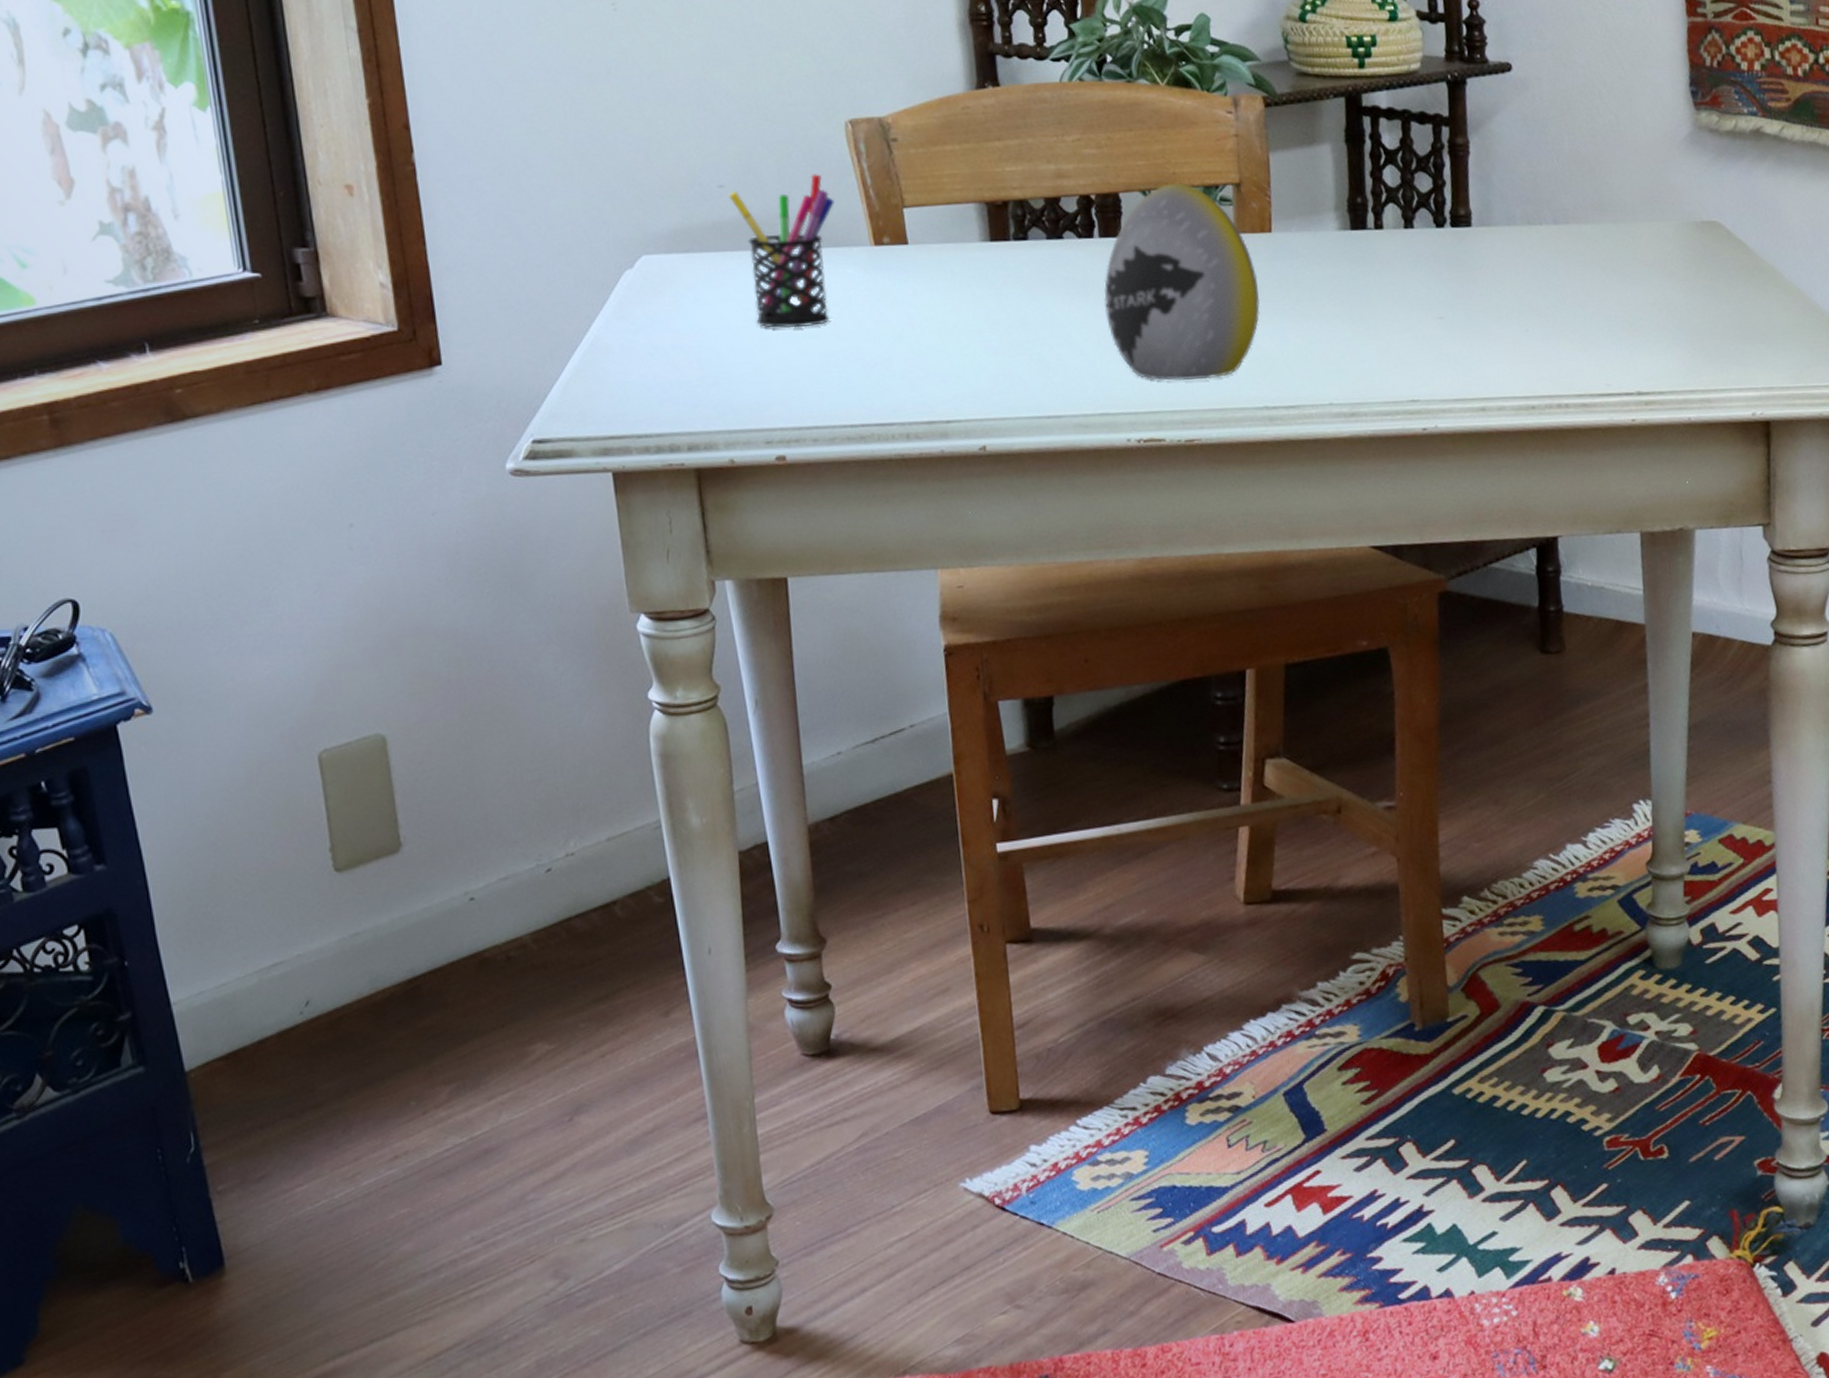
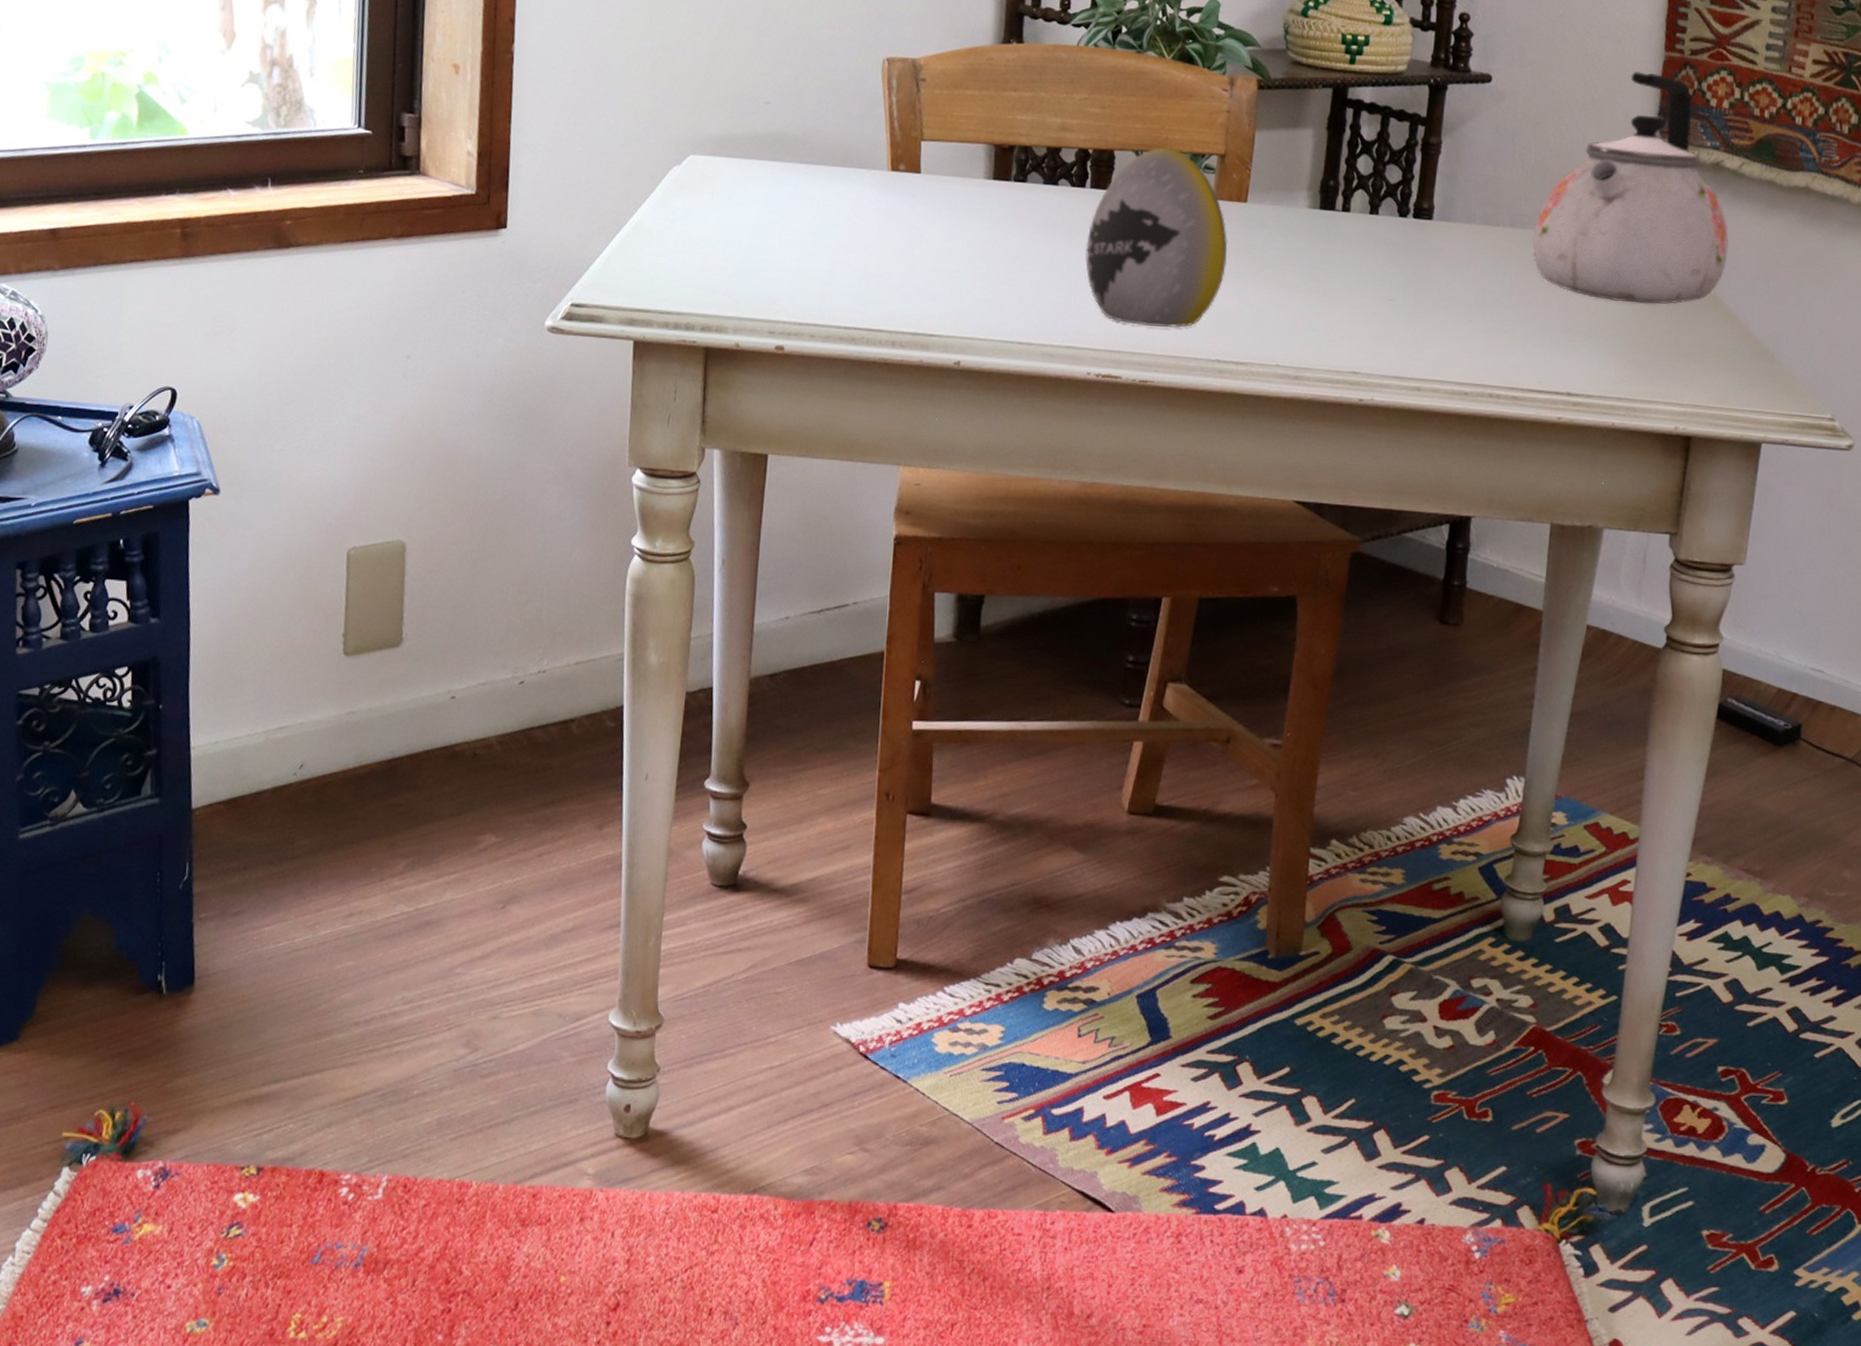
pen holder: present [727,174,834,329] -> none [771,101,862,236]
kettle: none [1579,42,1782,290] -> present [1532,71,1728,305]

